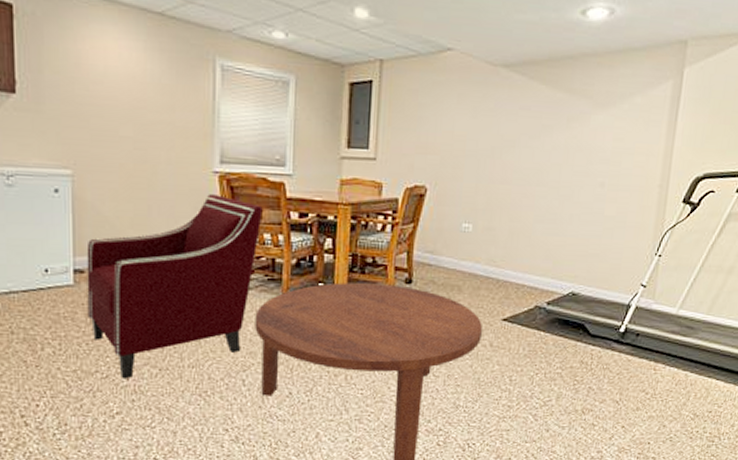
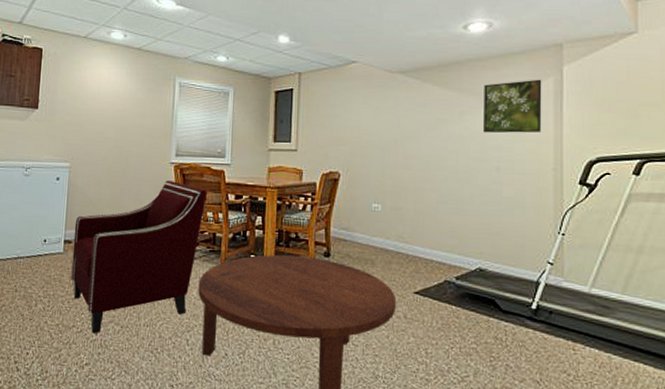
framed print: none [591,81,660,145] -> present [483,79,542,133]

